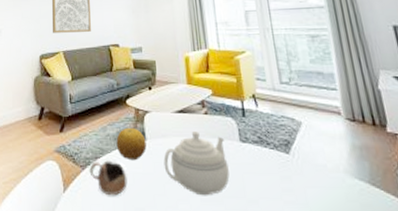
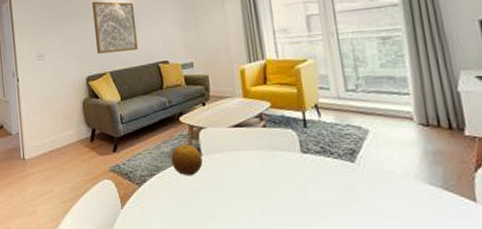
cup: present [89,160,128,196] -> none [145,177,185,210]
teapot: present [163,131,230,196] -> none [221,145,290,207]

